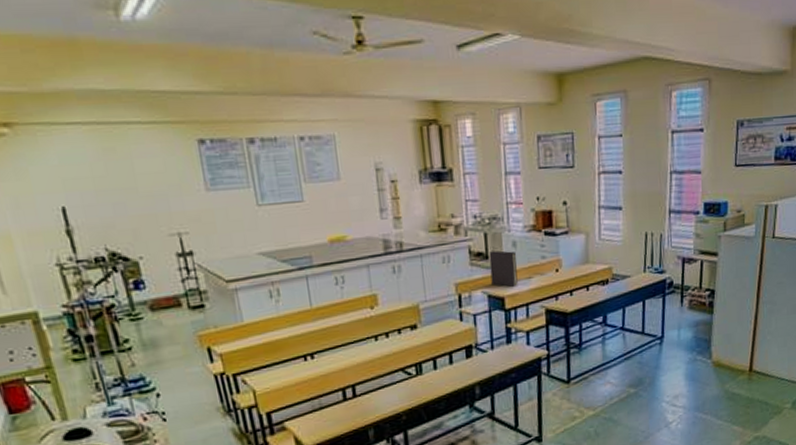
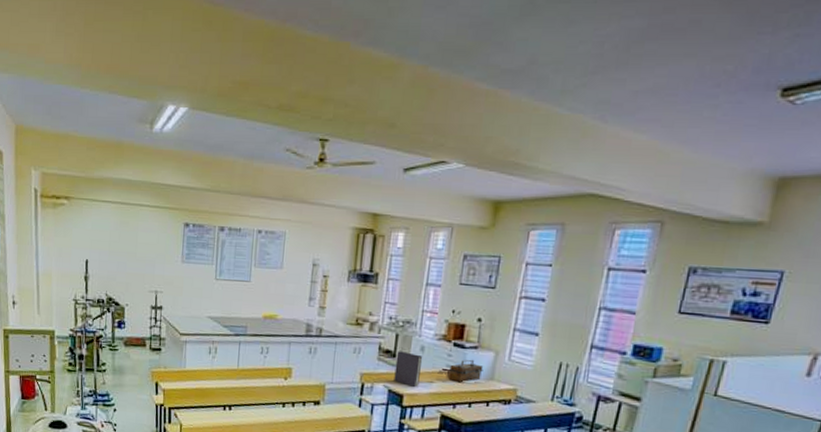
toolbox: none [544,245,578,273] -> present [448,359,484,383]

